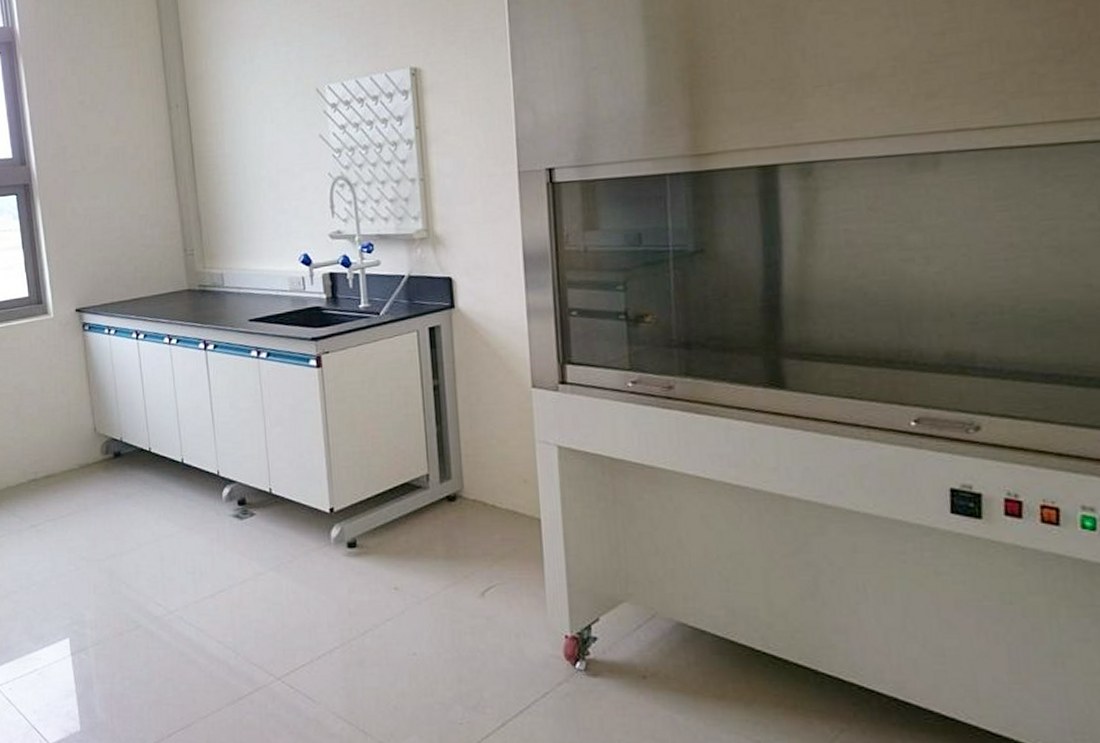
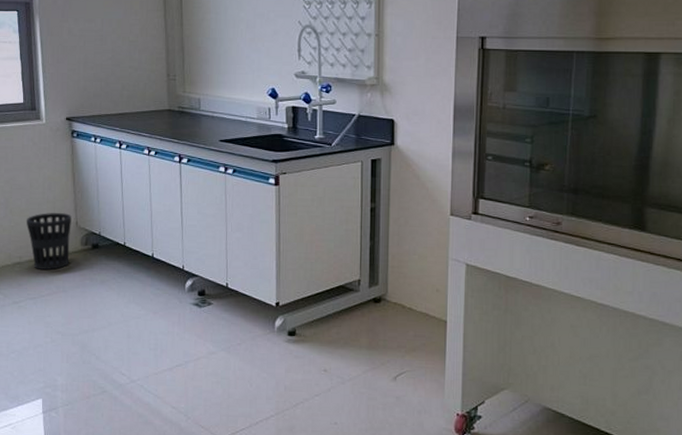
wastebasket: none [39,417,90,486] -> present [26,212,72,270]

